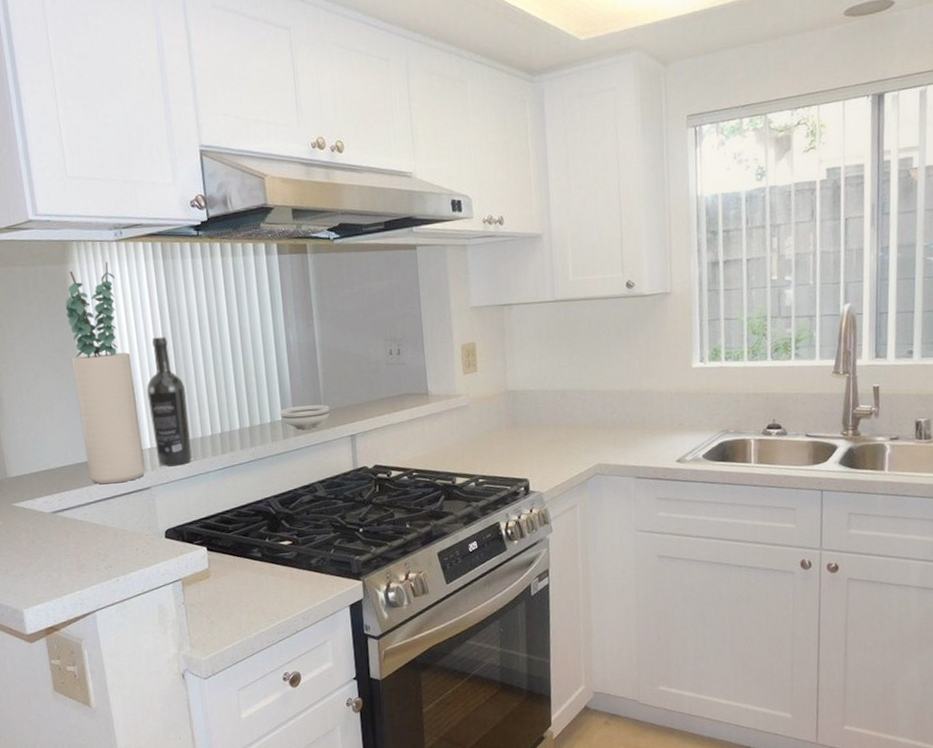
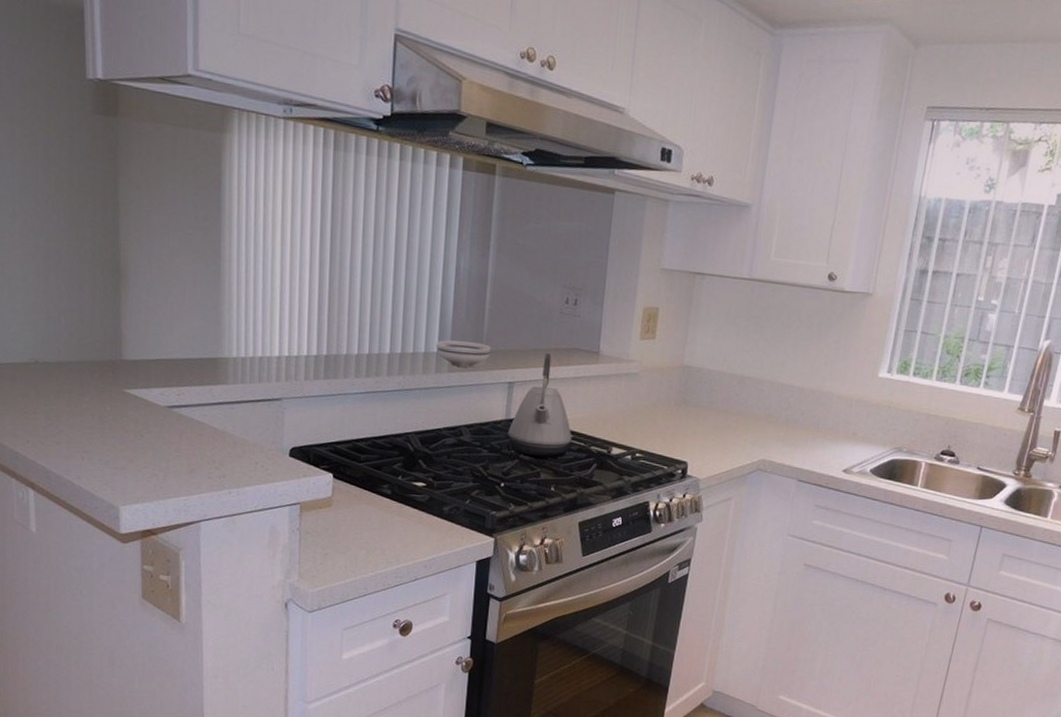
vase: present [65,261,146,485] -> none [213,139,281,388]
wine bottle: present [146,337,192,467] -> none [293,235,337,381]
kettle: none [357,403,417,501] -> present [507,353,572,459]

